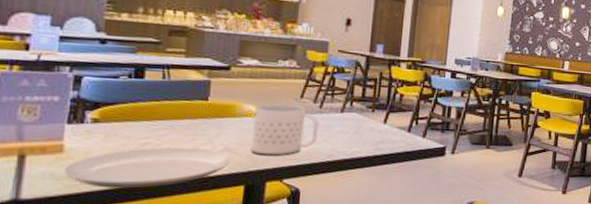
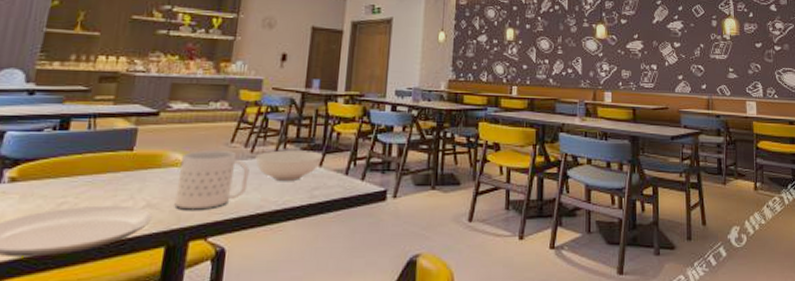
bowl: none [324,107,387,135] -> present [255,150,323,181]

